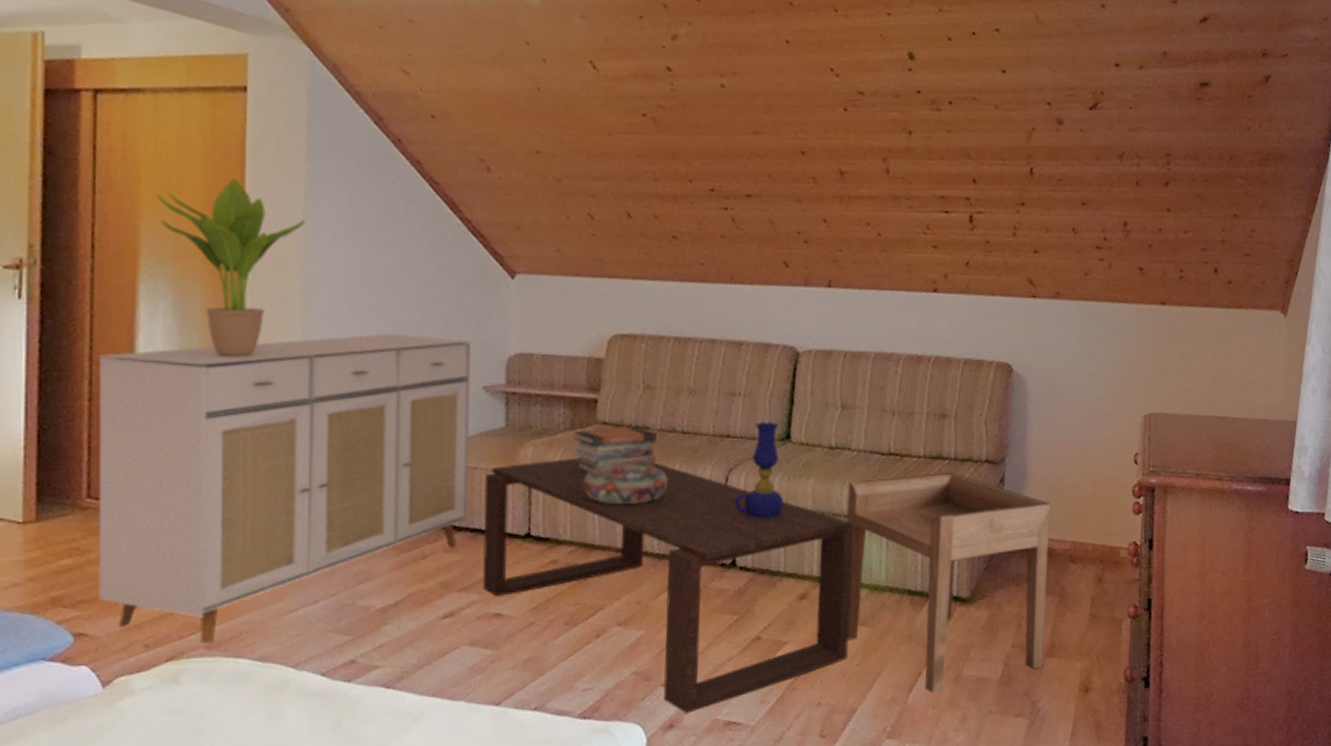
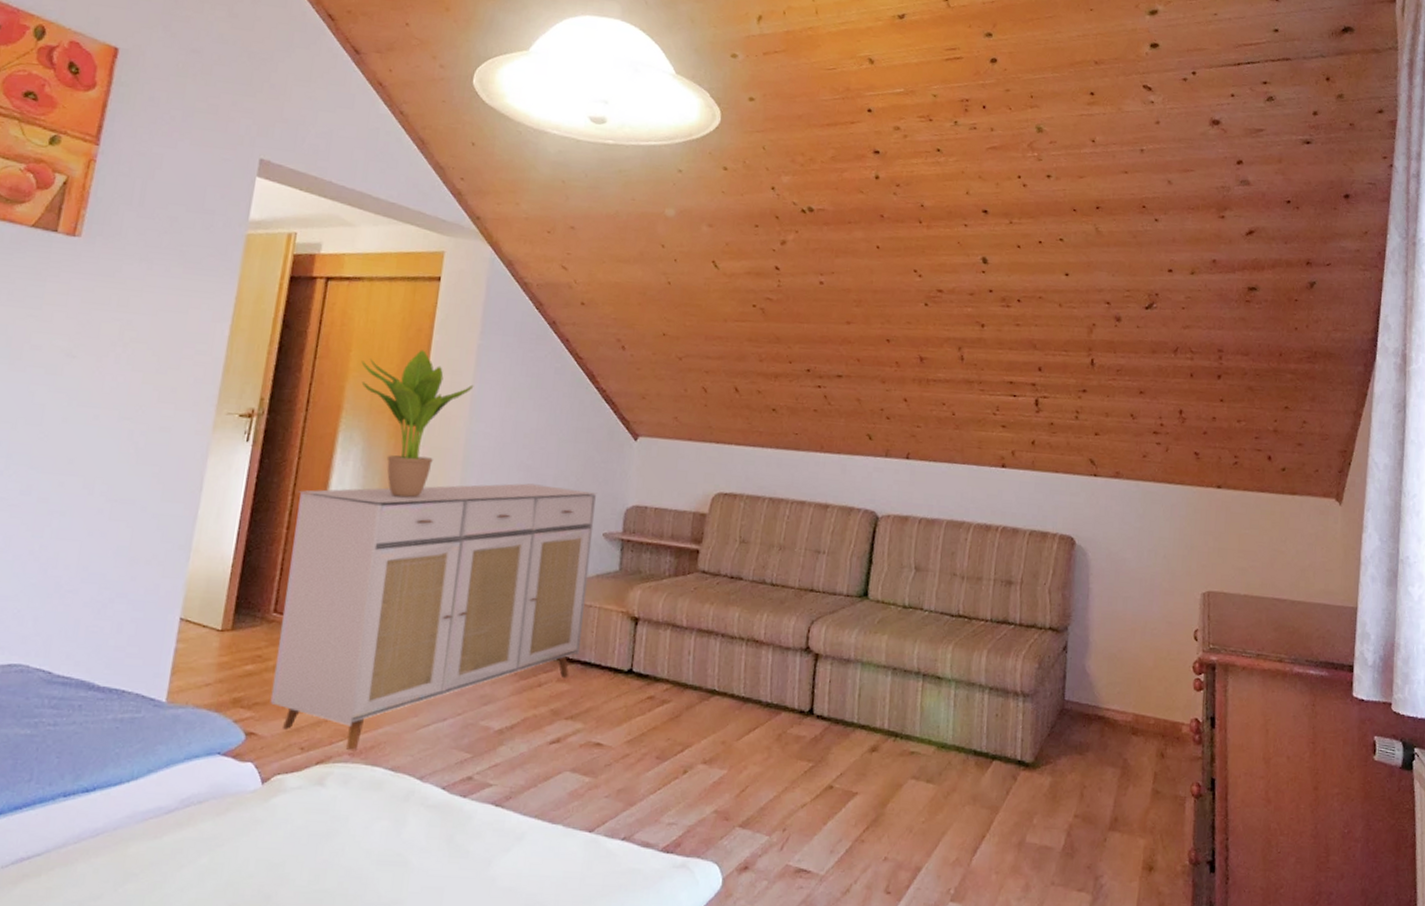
coffee table: present [482,457,854,714] -> none [587,601,923,858]
book stack: present [573,427,657,473] -> none [675,576,749,617]
decorative bowl: present [583,464,668,505] -> none [681,610,756,649]
oil lamp: present [735,421,785,519] -> none [815,578,860,671]
side table: present [847,472,1051,694] -> none [914,637,1113,859]

